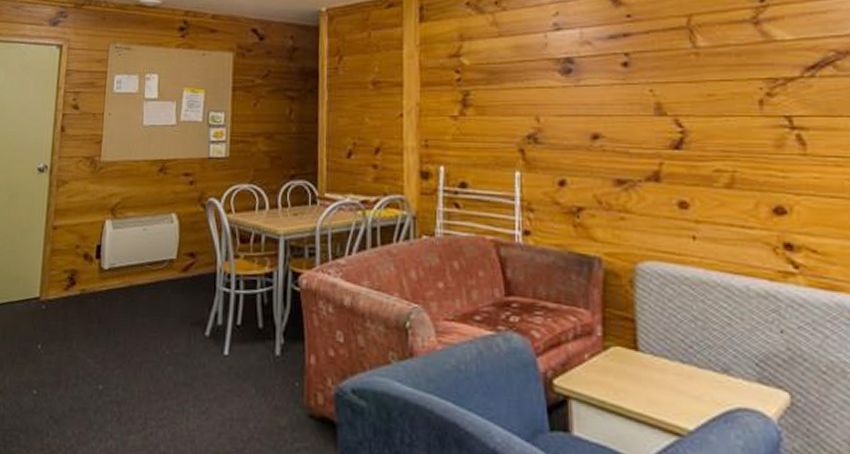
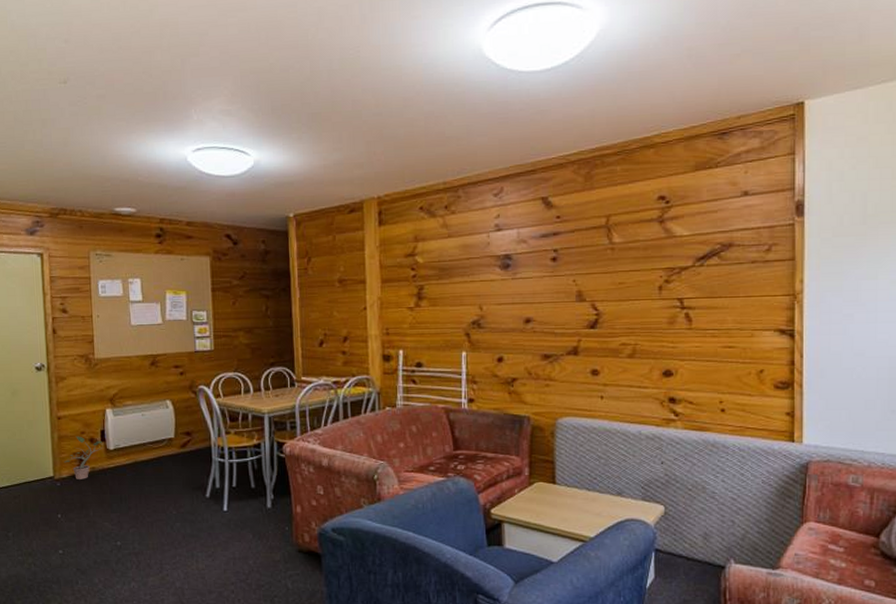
potted plant: none [53,250,97,303] -> present [64,436,102,479]

